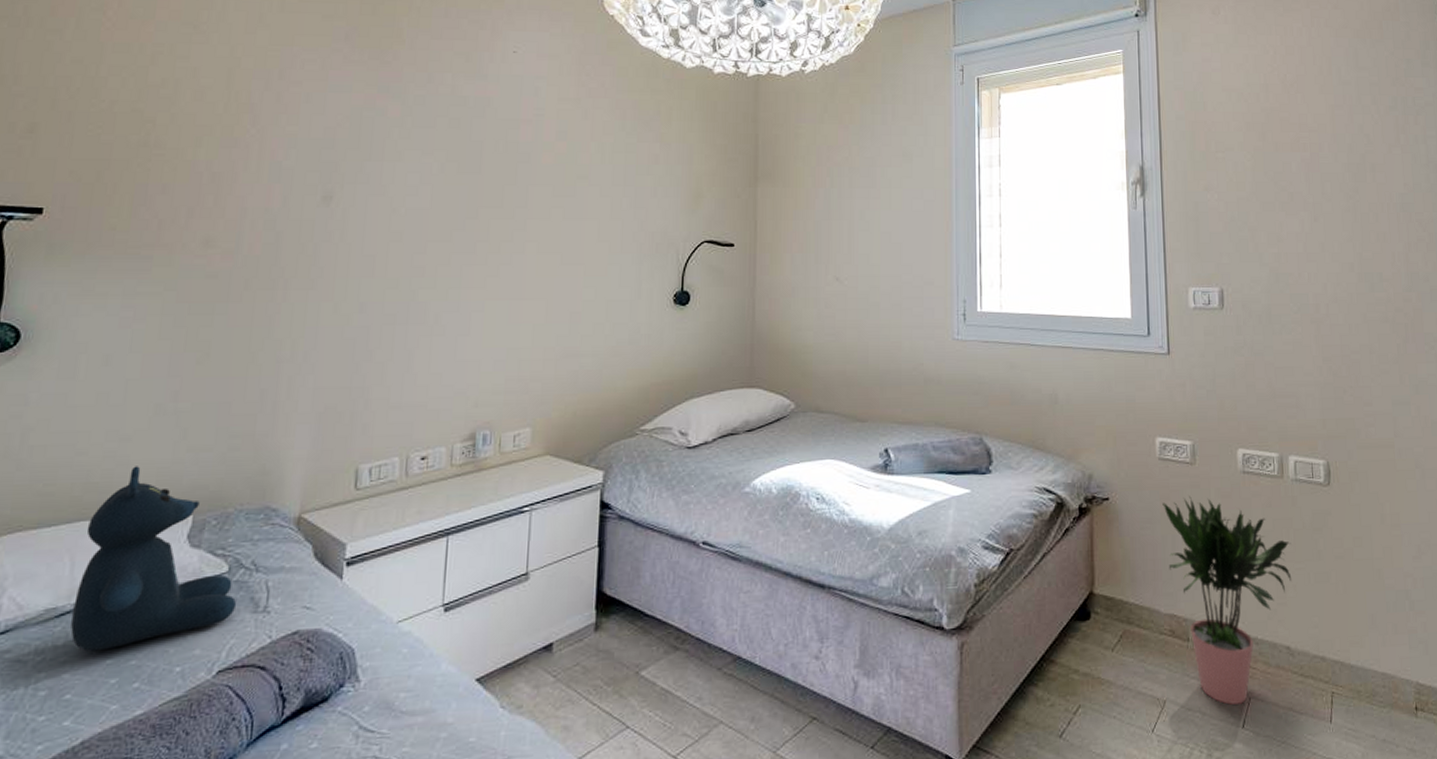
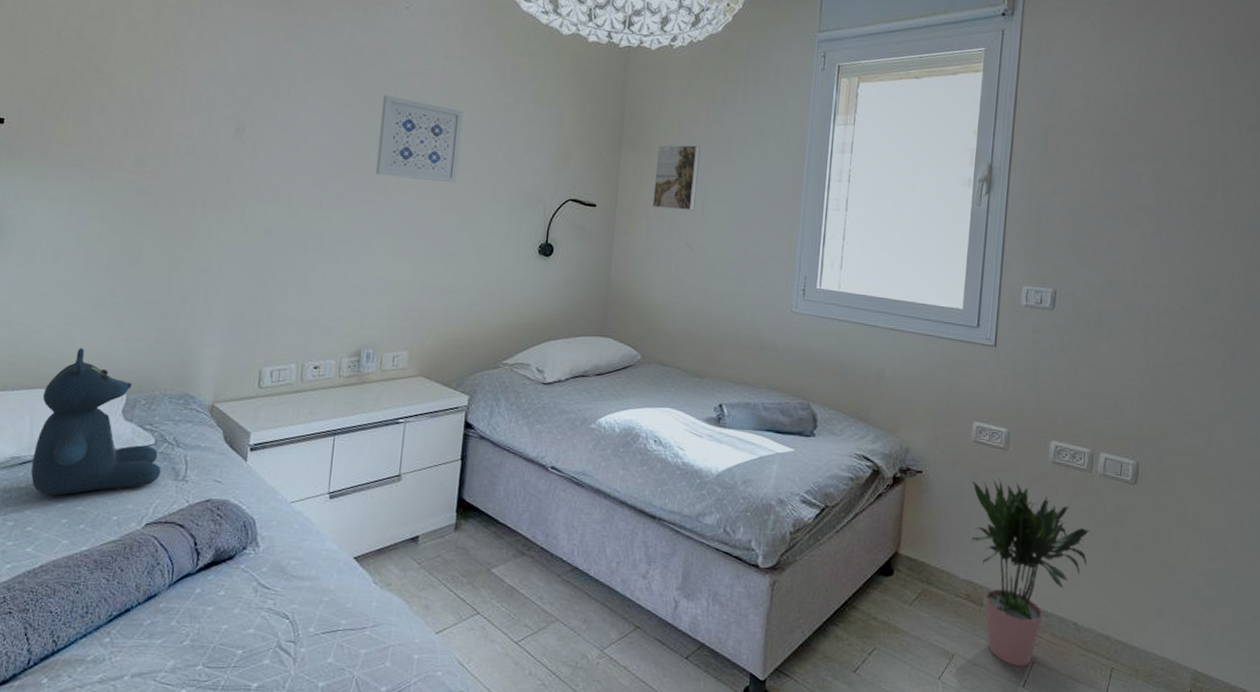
wall art: none [485,146,582,235] -> present [375,95,464,184]
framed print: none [795,171,842,241] -> present [652,144,701,211]

